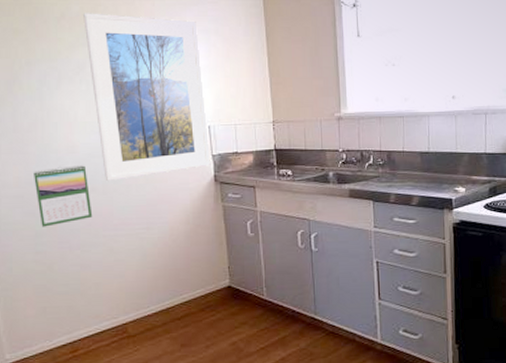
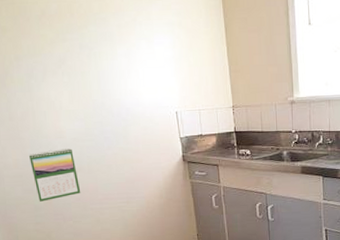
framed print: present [83,13,210,182] -> none [61,10,179,163]

